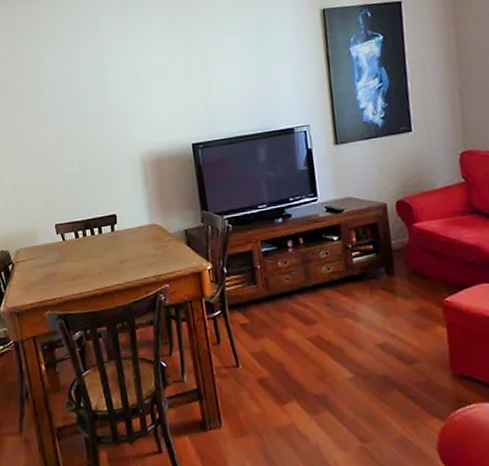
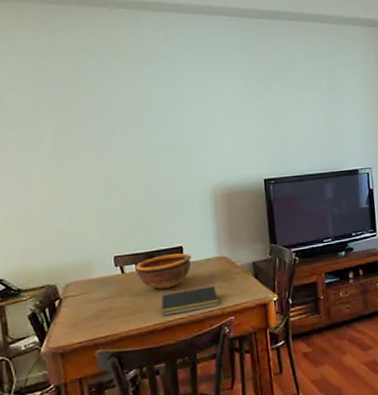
bowl: none [73,221,125,256] -> present [134,253,192,289]
notepad: none [99,253,153,282] -> present [161,286,219,316]

